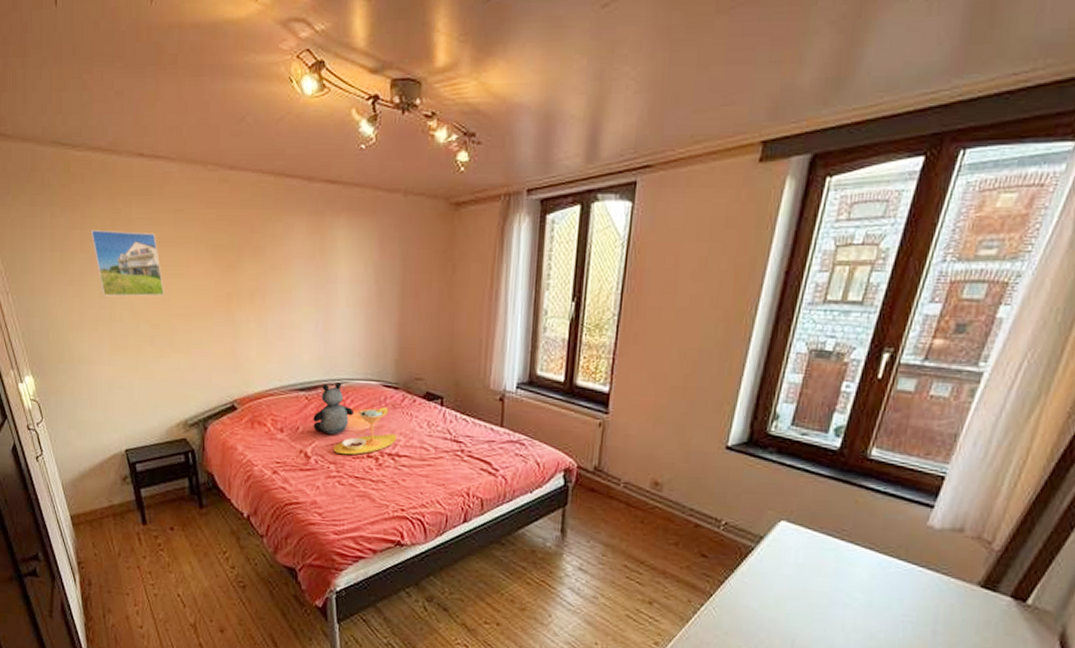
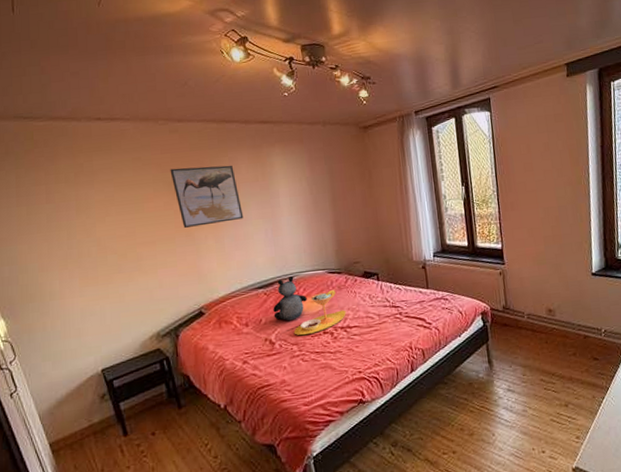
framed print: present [90,229,165,297] -> none [55,179,129,238]
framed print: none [215,228,293,305] -> present [170,165,244,228]

